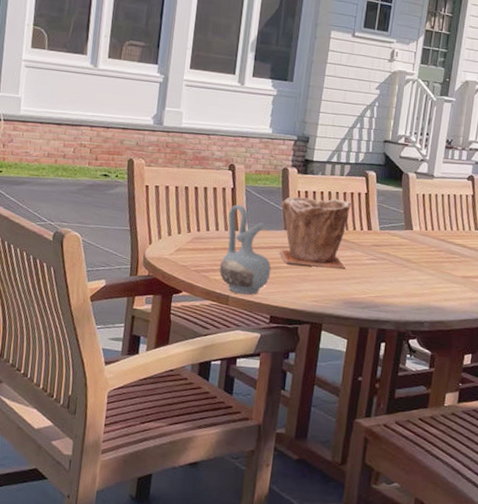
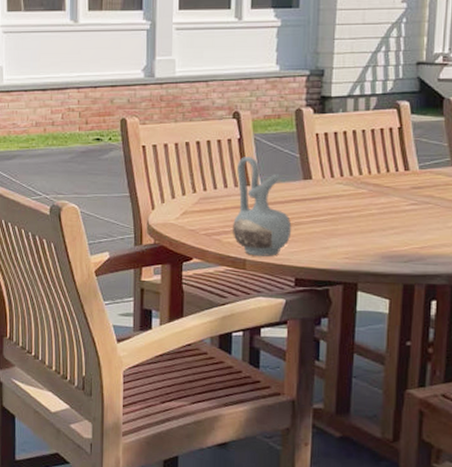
plant pot: present [279,197,351,269] -> none [298,138,381,219]

